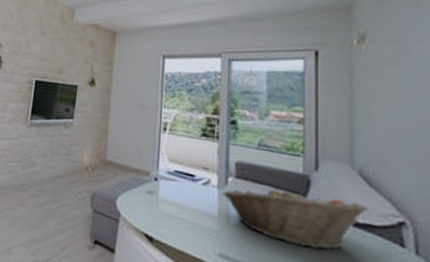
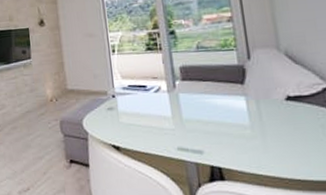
fruit basket: present [222,186,368,250] -> none [172,80,297,126]

